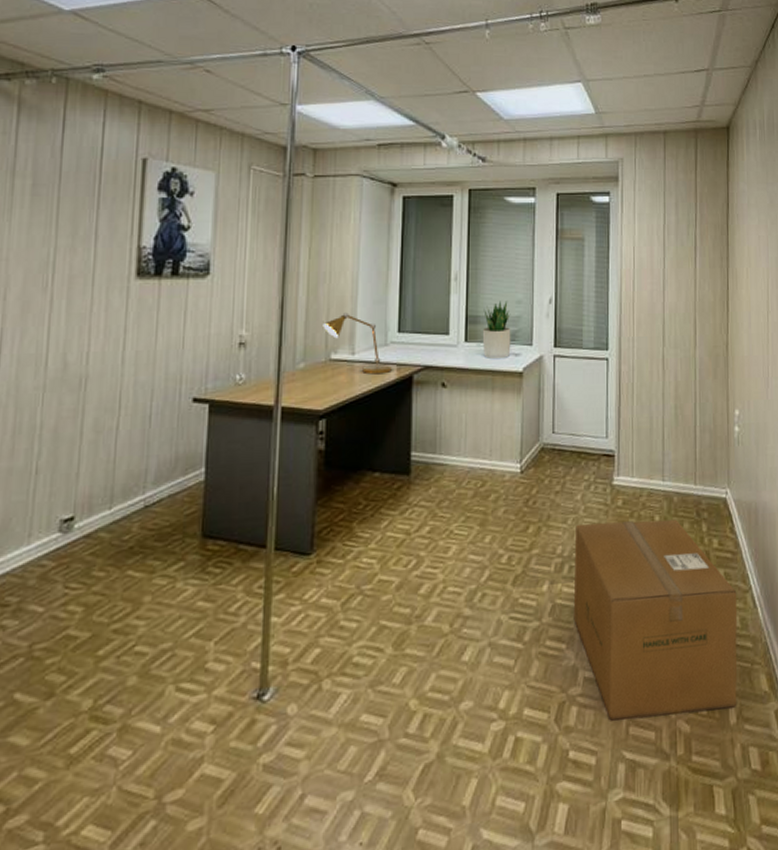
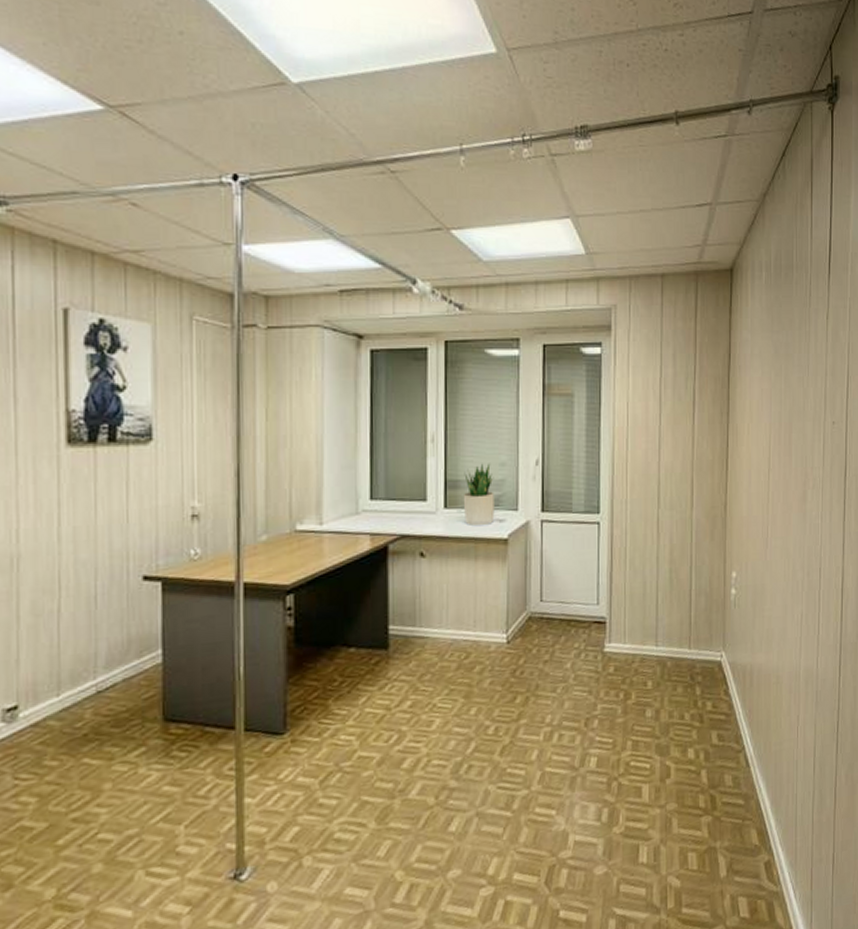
desk lamp: present [322,312,392,375] -> none [285,479,365,546]
box: present [573,519,737,721] -> none [563,684,730,881]

